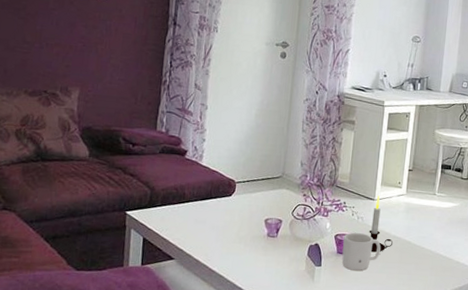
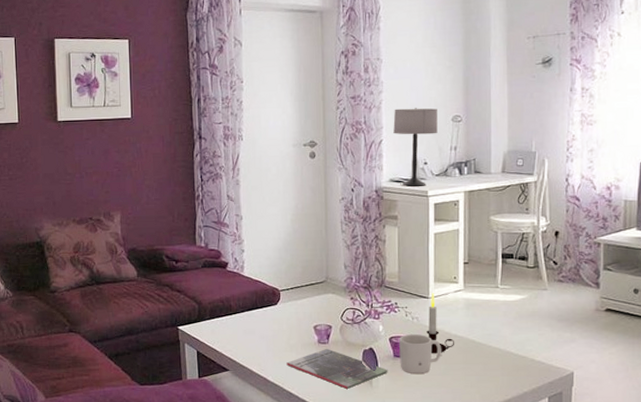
magazine: none [233,241,330,282] -> present [286,348,388,389]
table lamp: none [360,23,401,97] -> present [393,108,438,188]

